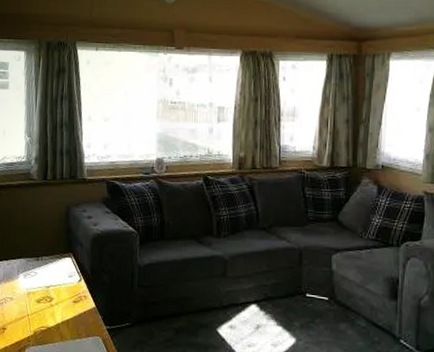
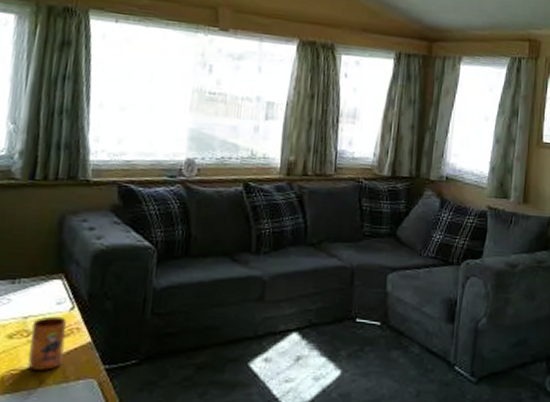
mug: none [52,286,77,328] -> present [28,316,67,370]

